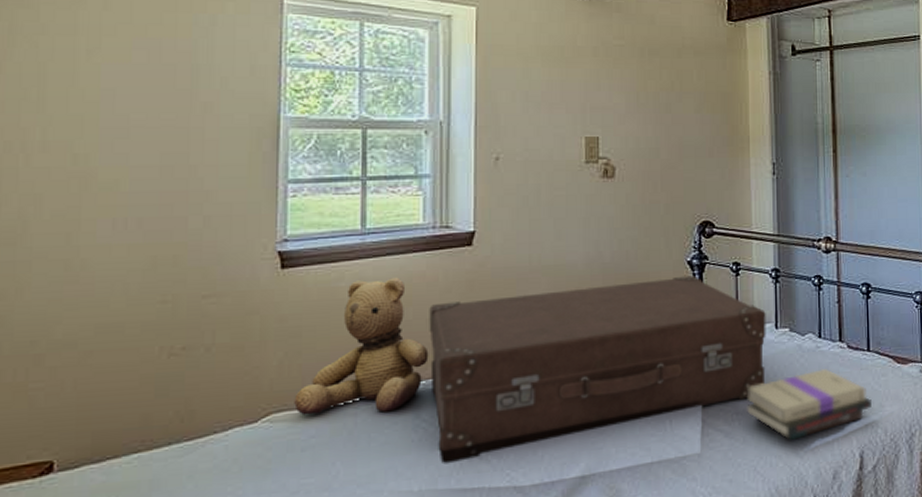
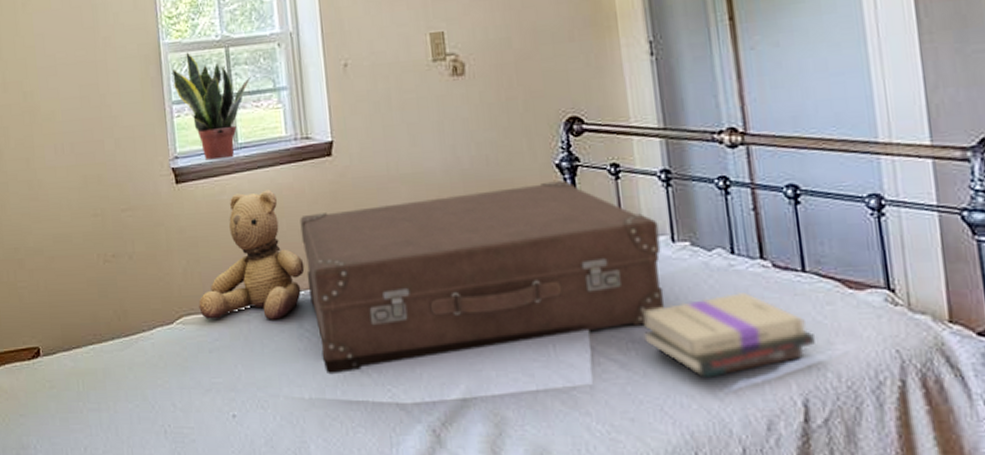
potted plant: none [292,129,392,245] -> present [172,52,253,160]

